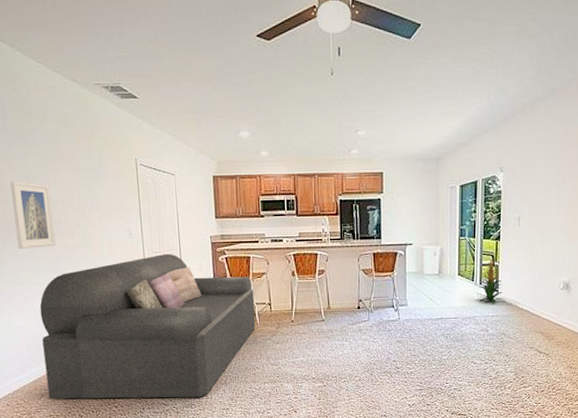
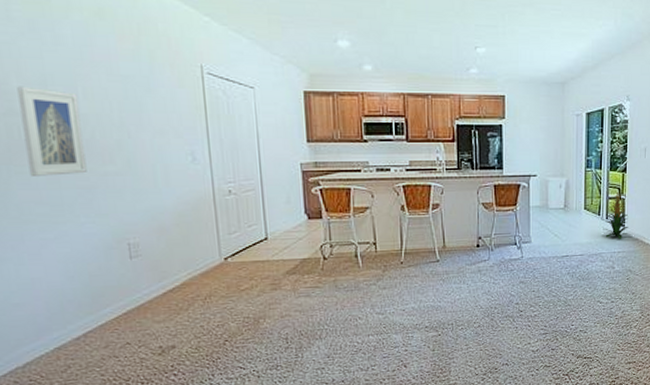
sofa: present [39,253,256,399] -> none [63,183,358,370]

